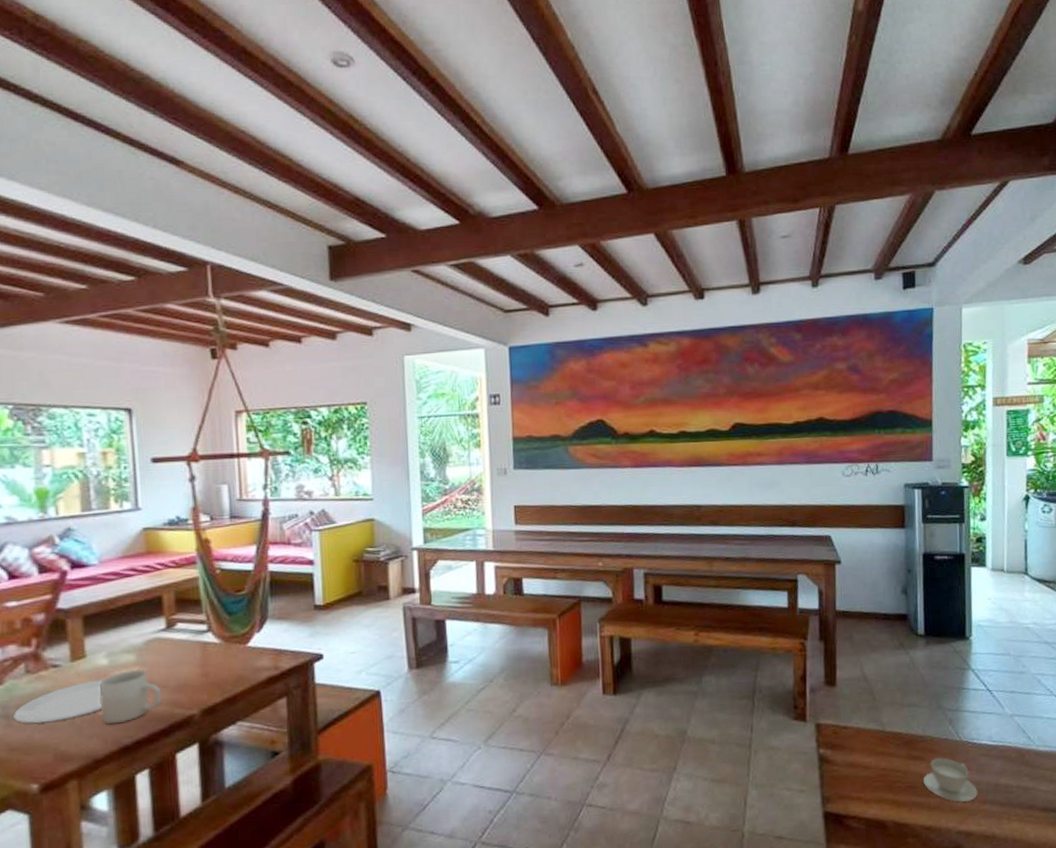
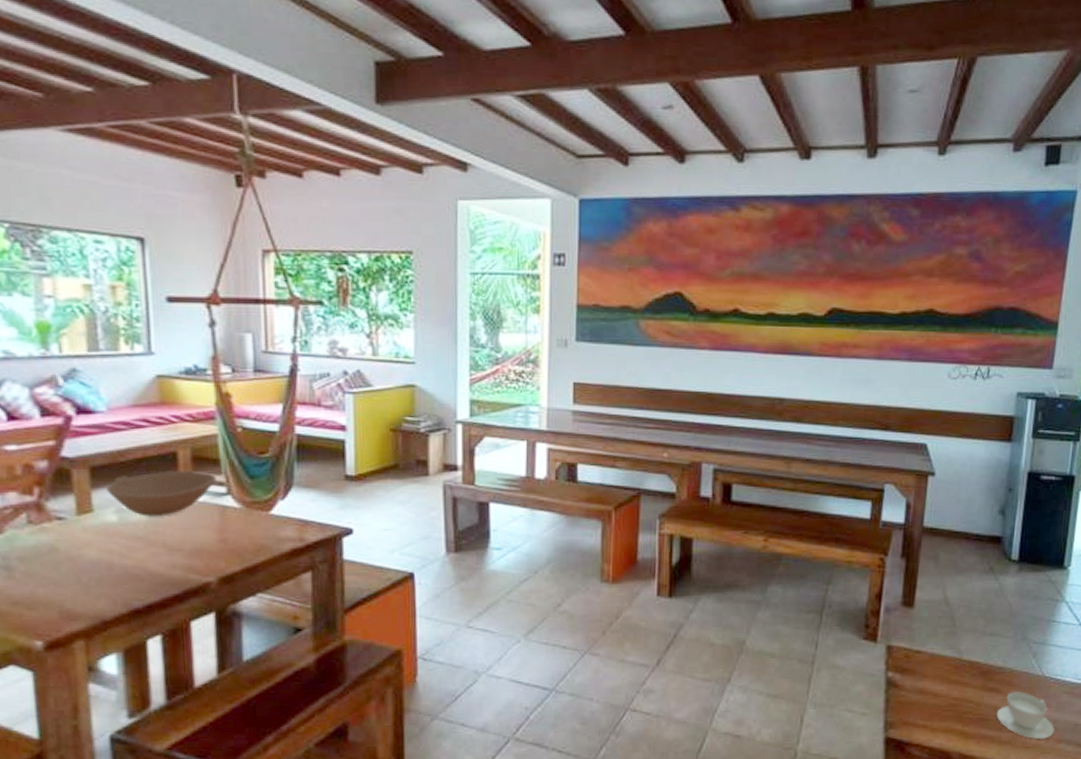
plate: present [12,679,104,724] -> none [14,537,113,578]
bowl: none [98,612,198,658] -> present [106,470,216,517]
mug: present [99,668,162,725] -> none [107,528,176,585]

